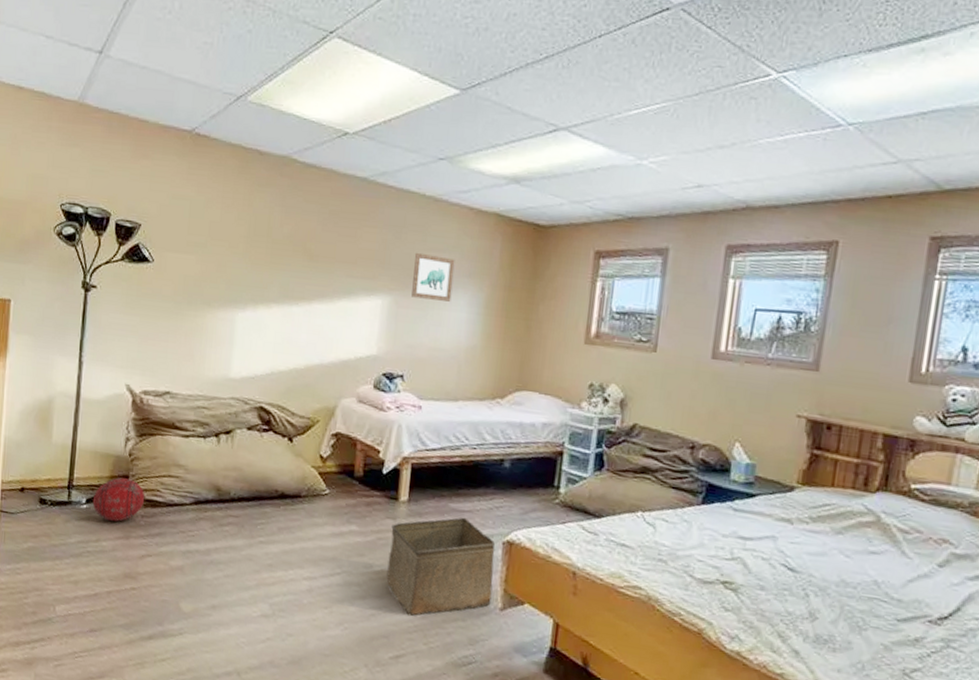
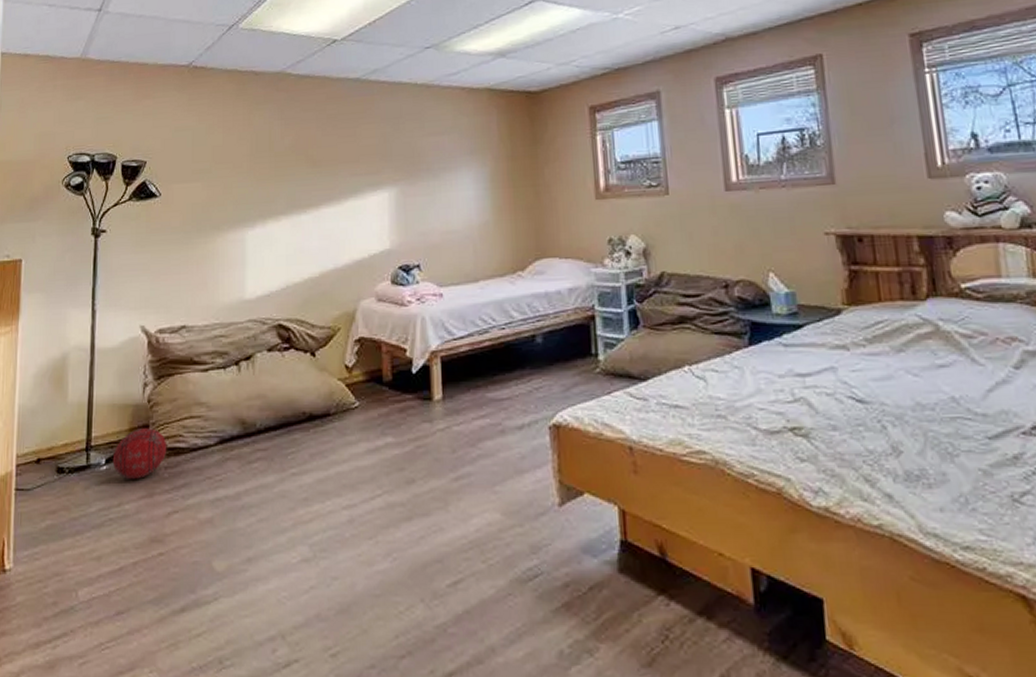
storage bin: present [386,517,495,617] -> none [429,406,547,532]
wall art: present [411,252,455,302] -> none [415,139,457,184]

